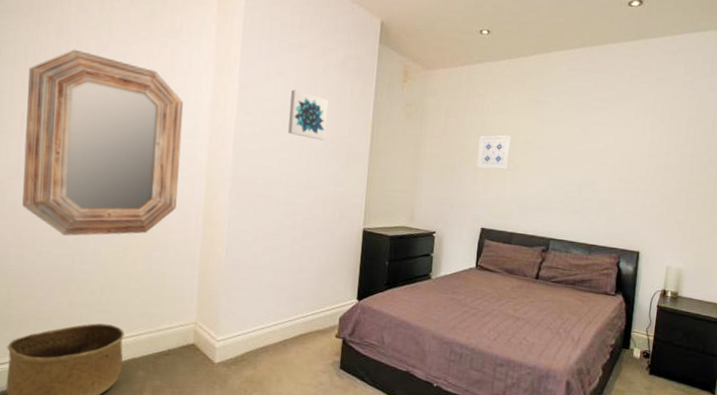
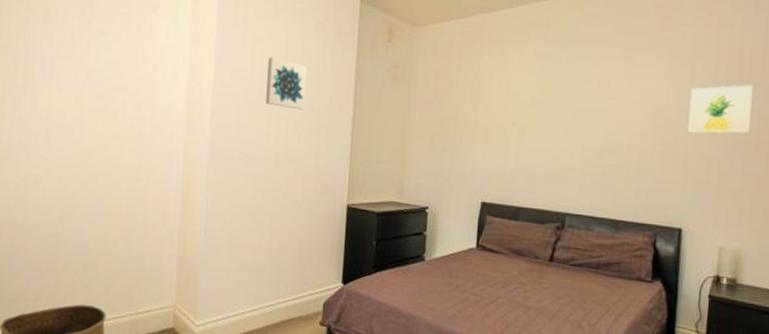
home mirror: present [22,49,184,236] -> none [14,30,162,216]
wall art: present [476,135,512,170] -> none [474,95,514,135]
wall art: none [647,135,697,175] -> present [688,85,753,134]

